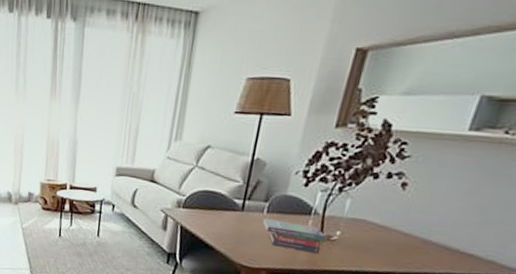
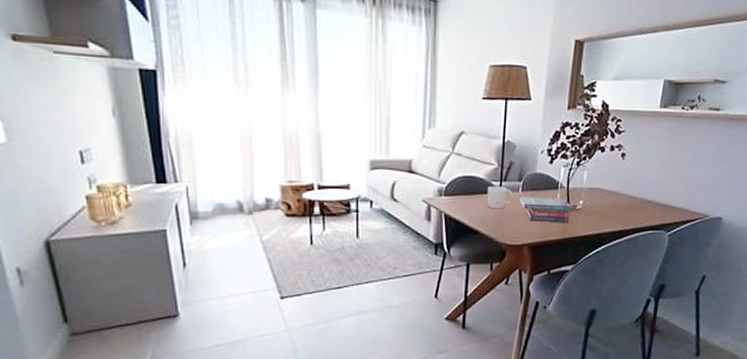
mug: none [225,203,256,229] -> present [486,185,513,209]

